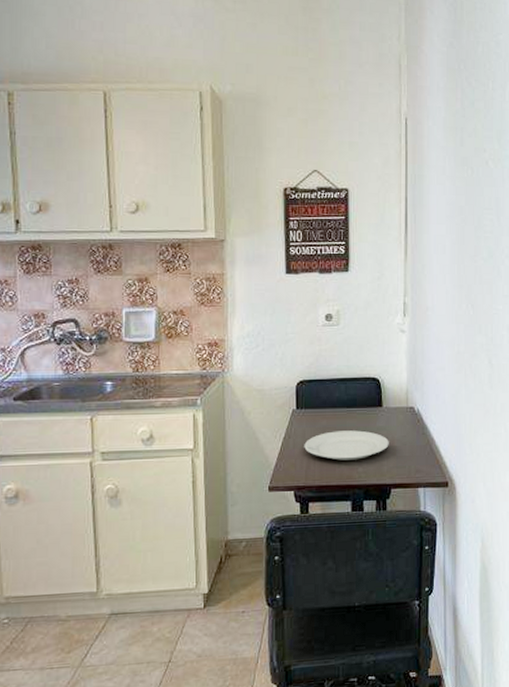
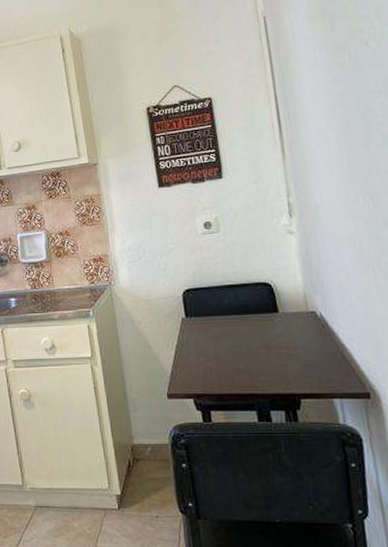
plate: present [304,430,389,461] -> none [198,337,292,369]

